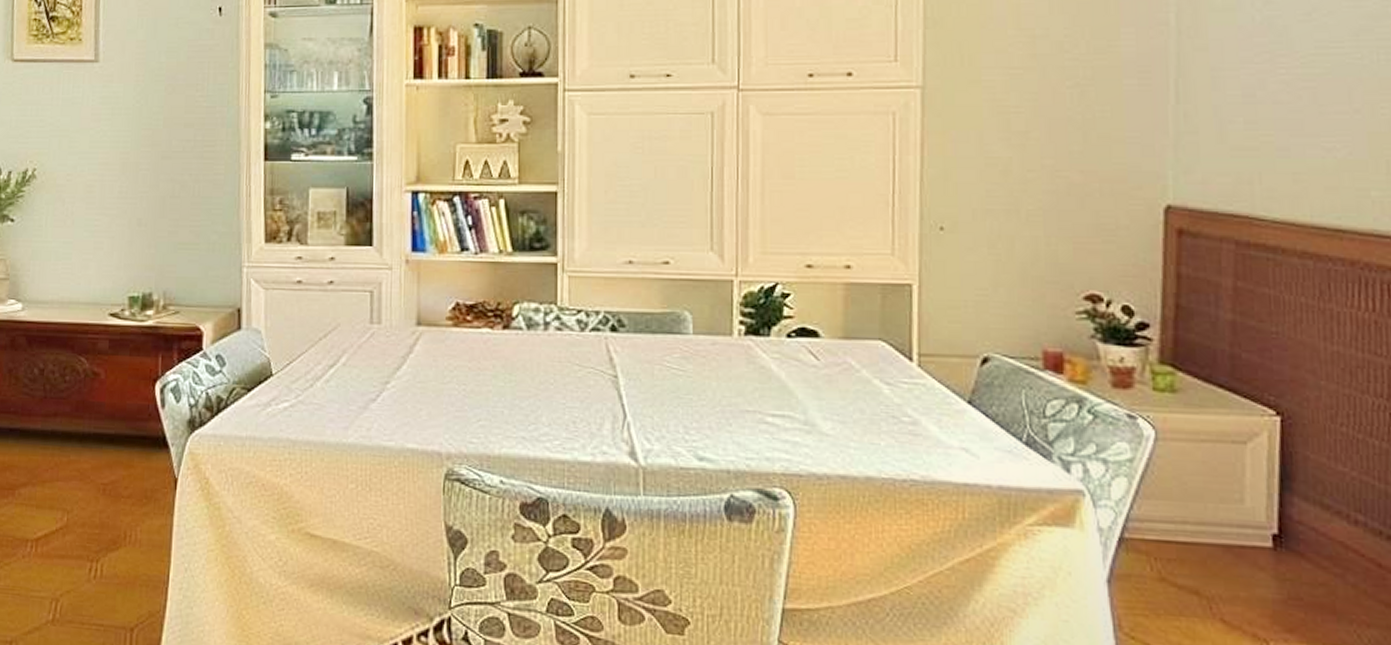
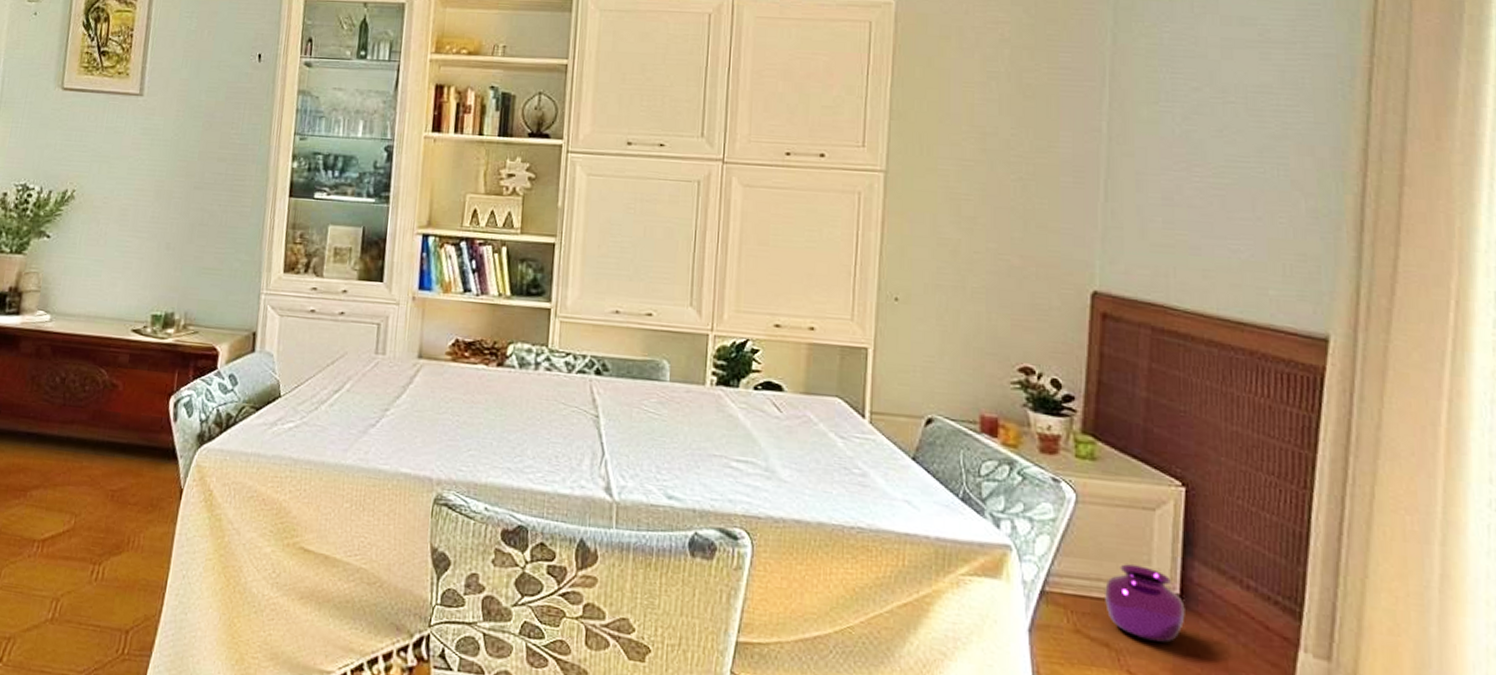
vase: none [1192,504,1285,587] -> present [1105,564,1185,643]

